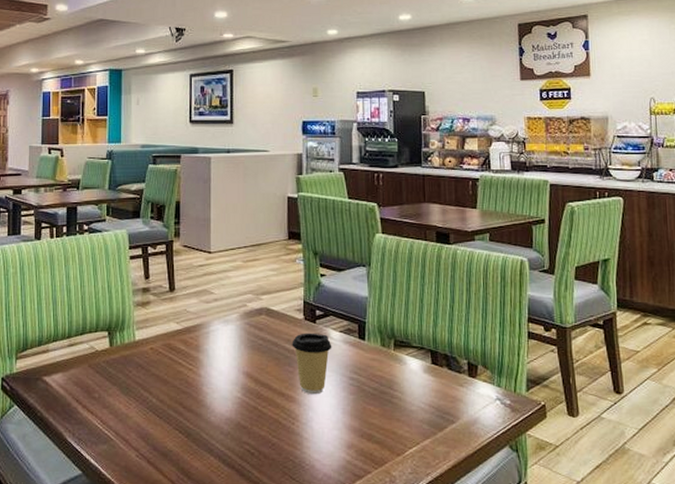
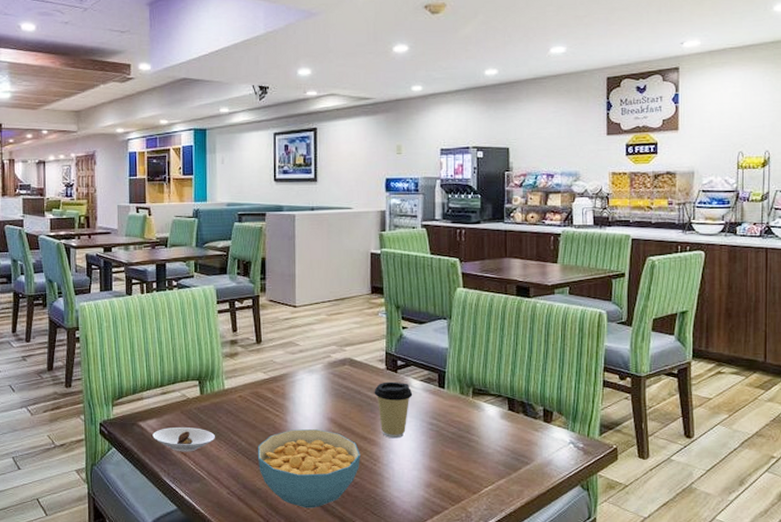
saucer: none [58,383,124,410] -> present [152,427,215,452]
cereal bowl: none [170,385,278,473] -> present [258,429,360,508]

